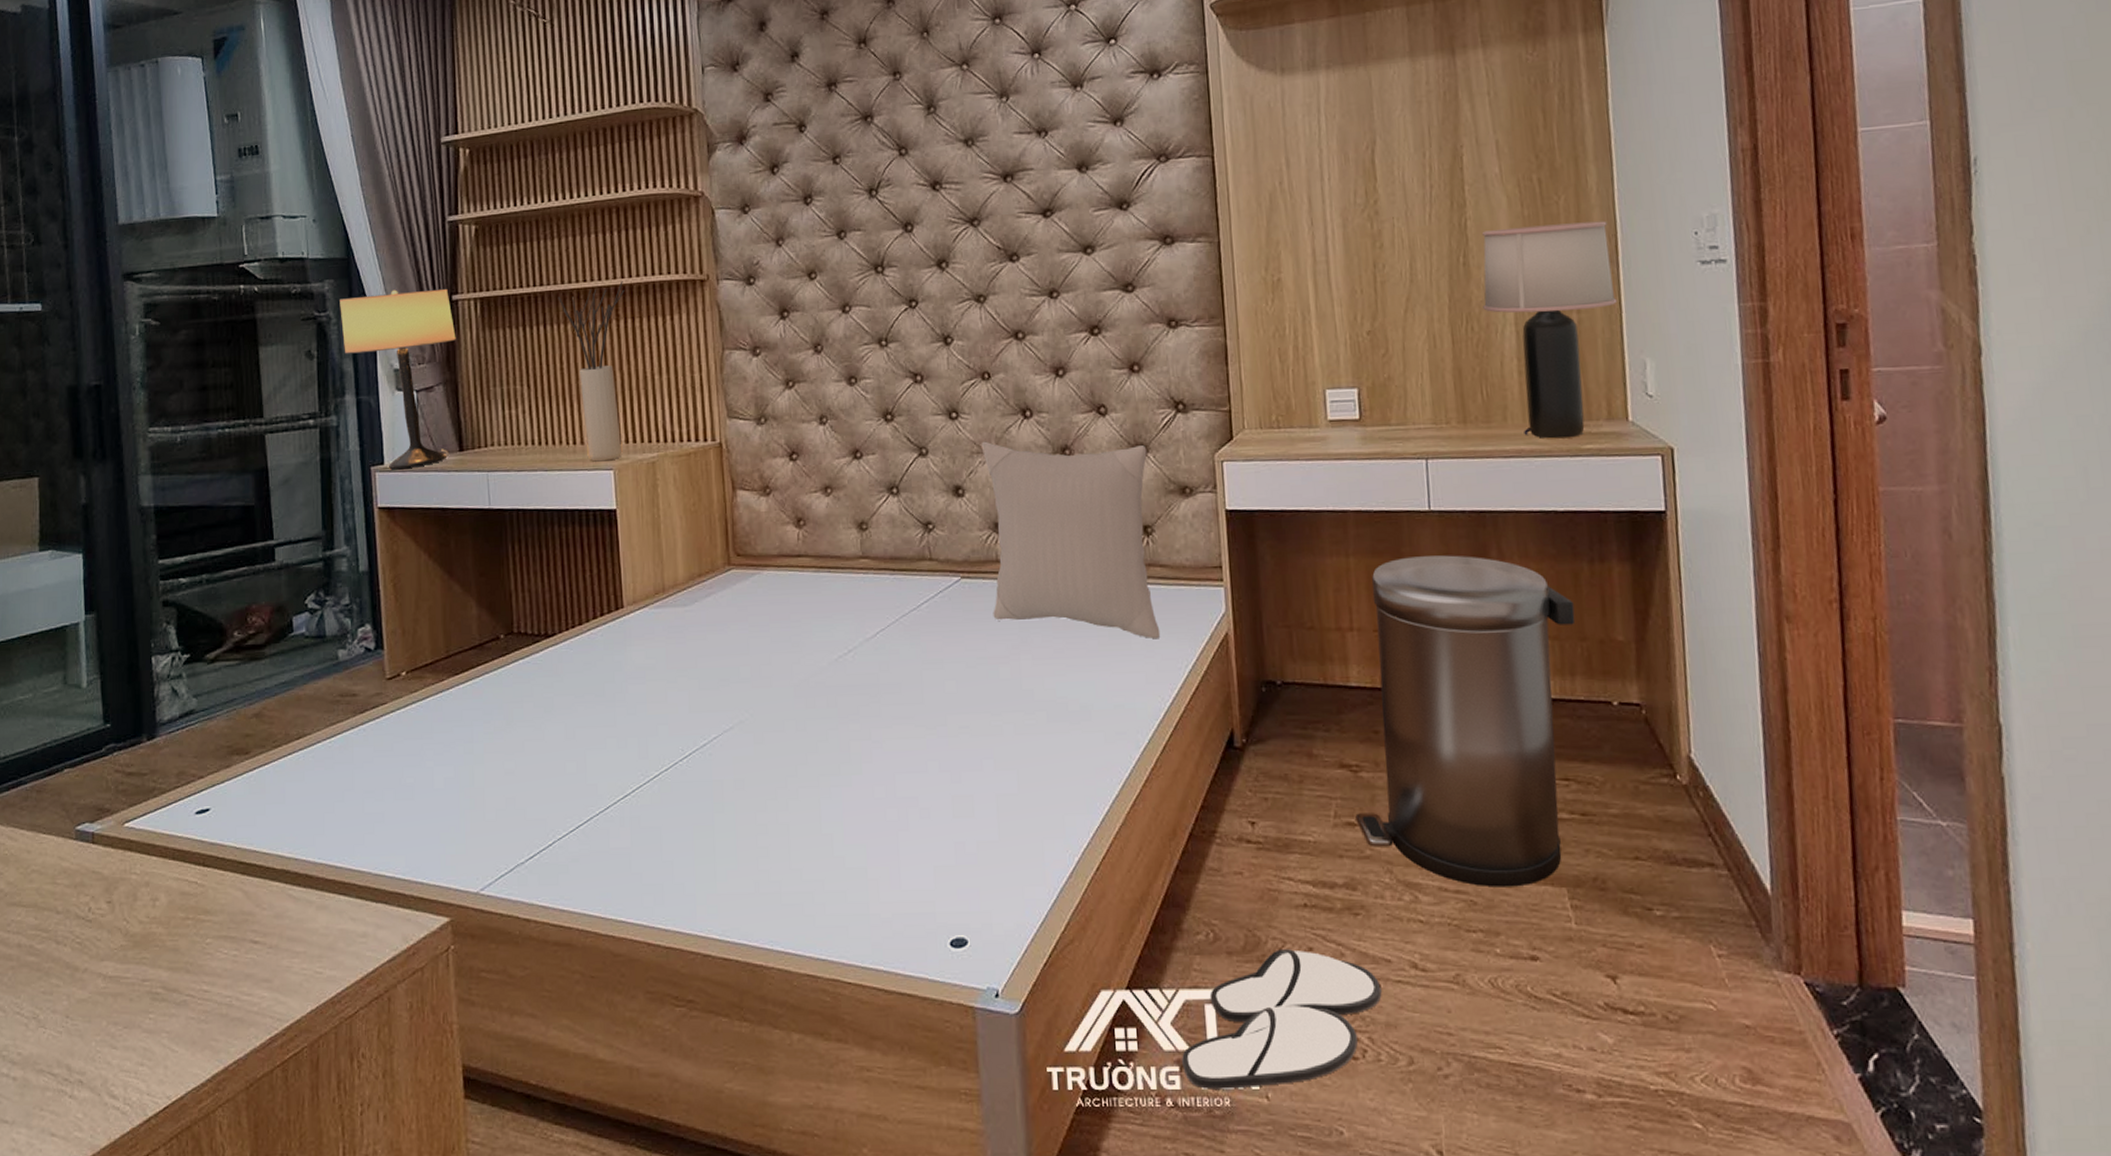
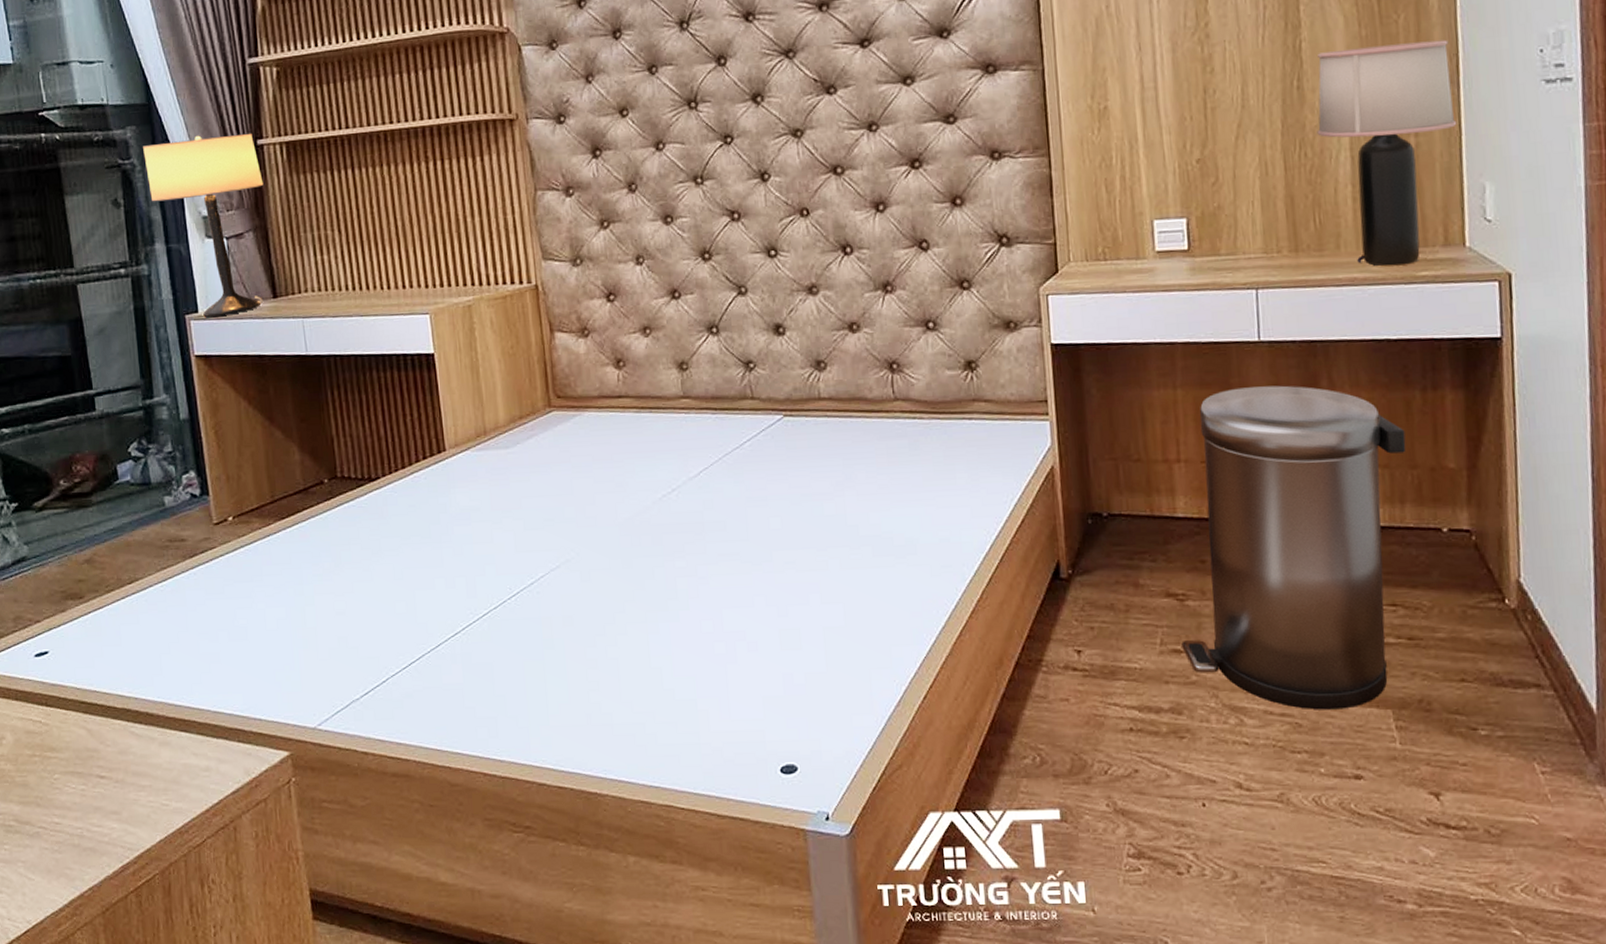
vase: present [557,281,625,462] -> none [364,122,438,307]
pillow: present [981,441,1161,640] -> none [801,278,986,474]
slippers: present [1182,949,1382,1089] -> none [1009,771,1207,904]

